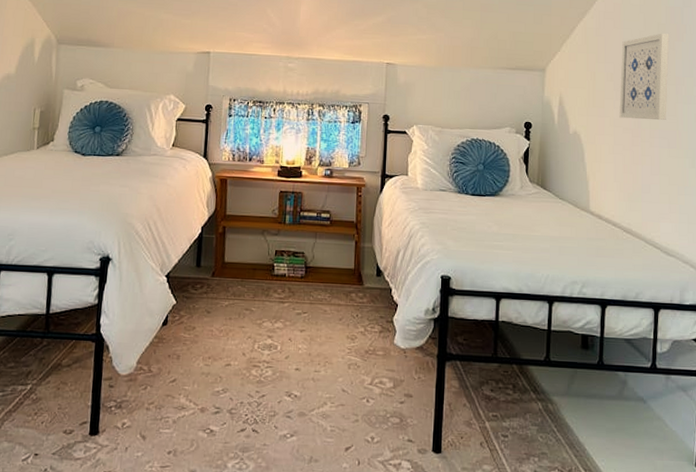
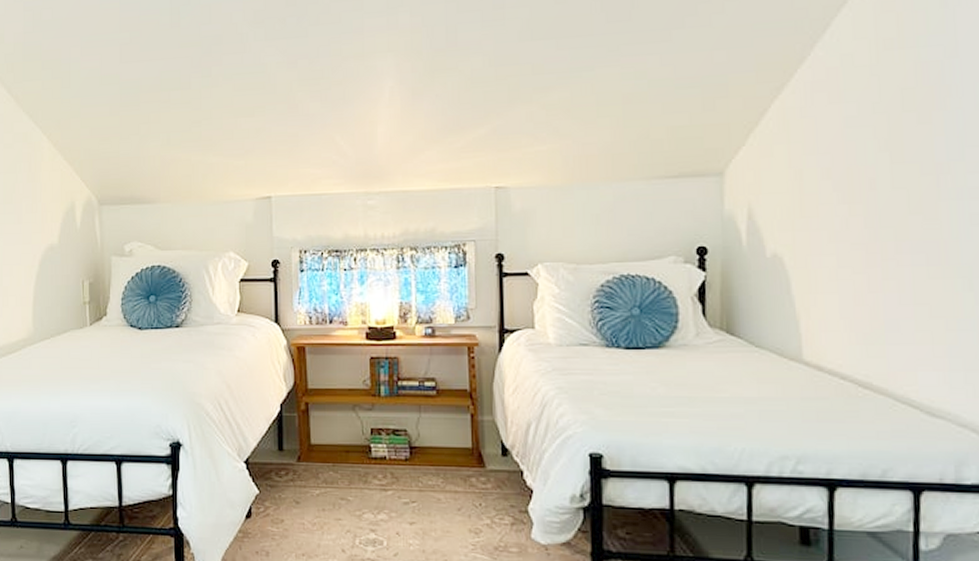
wall art: present [619,33,669,120] -> none [843,101,923,230]

